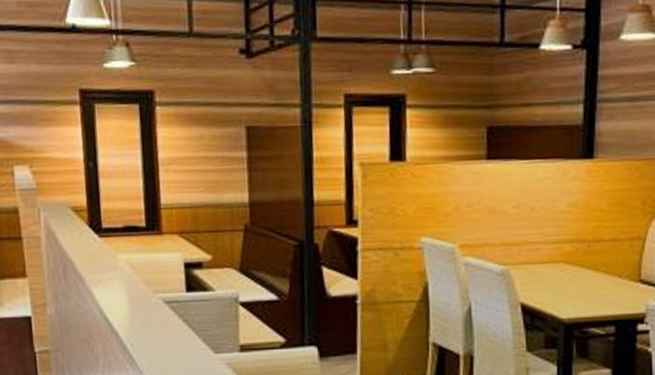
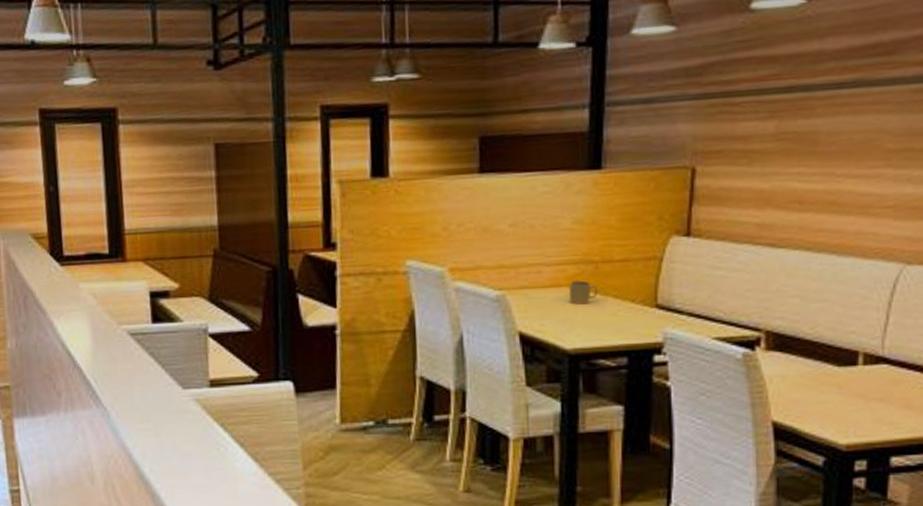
mug: none [564,257,589,279] -> present [568,280,598,305]

